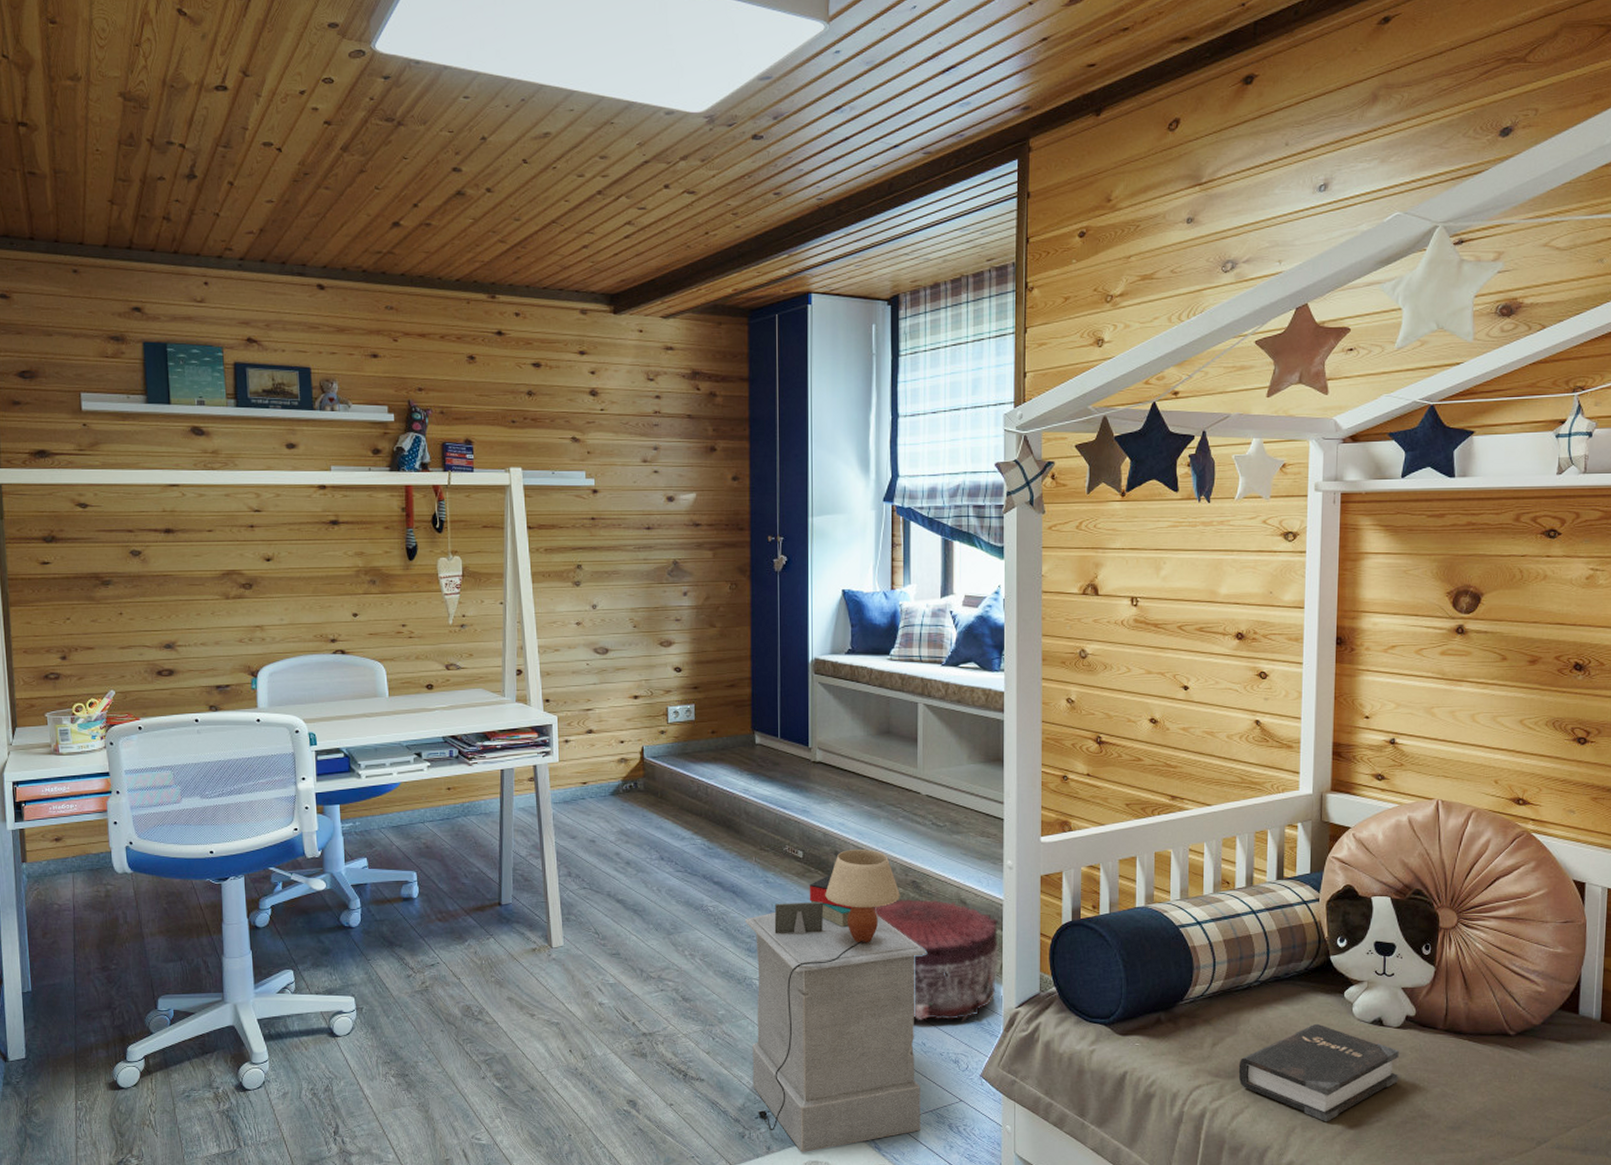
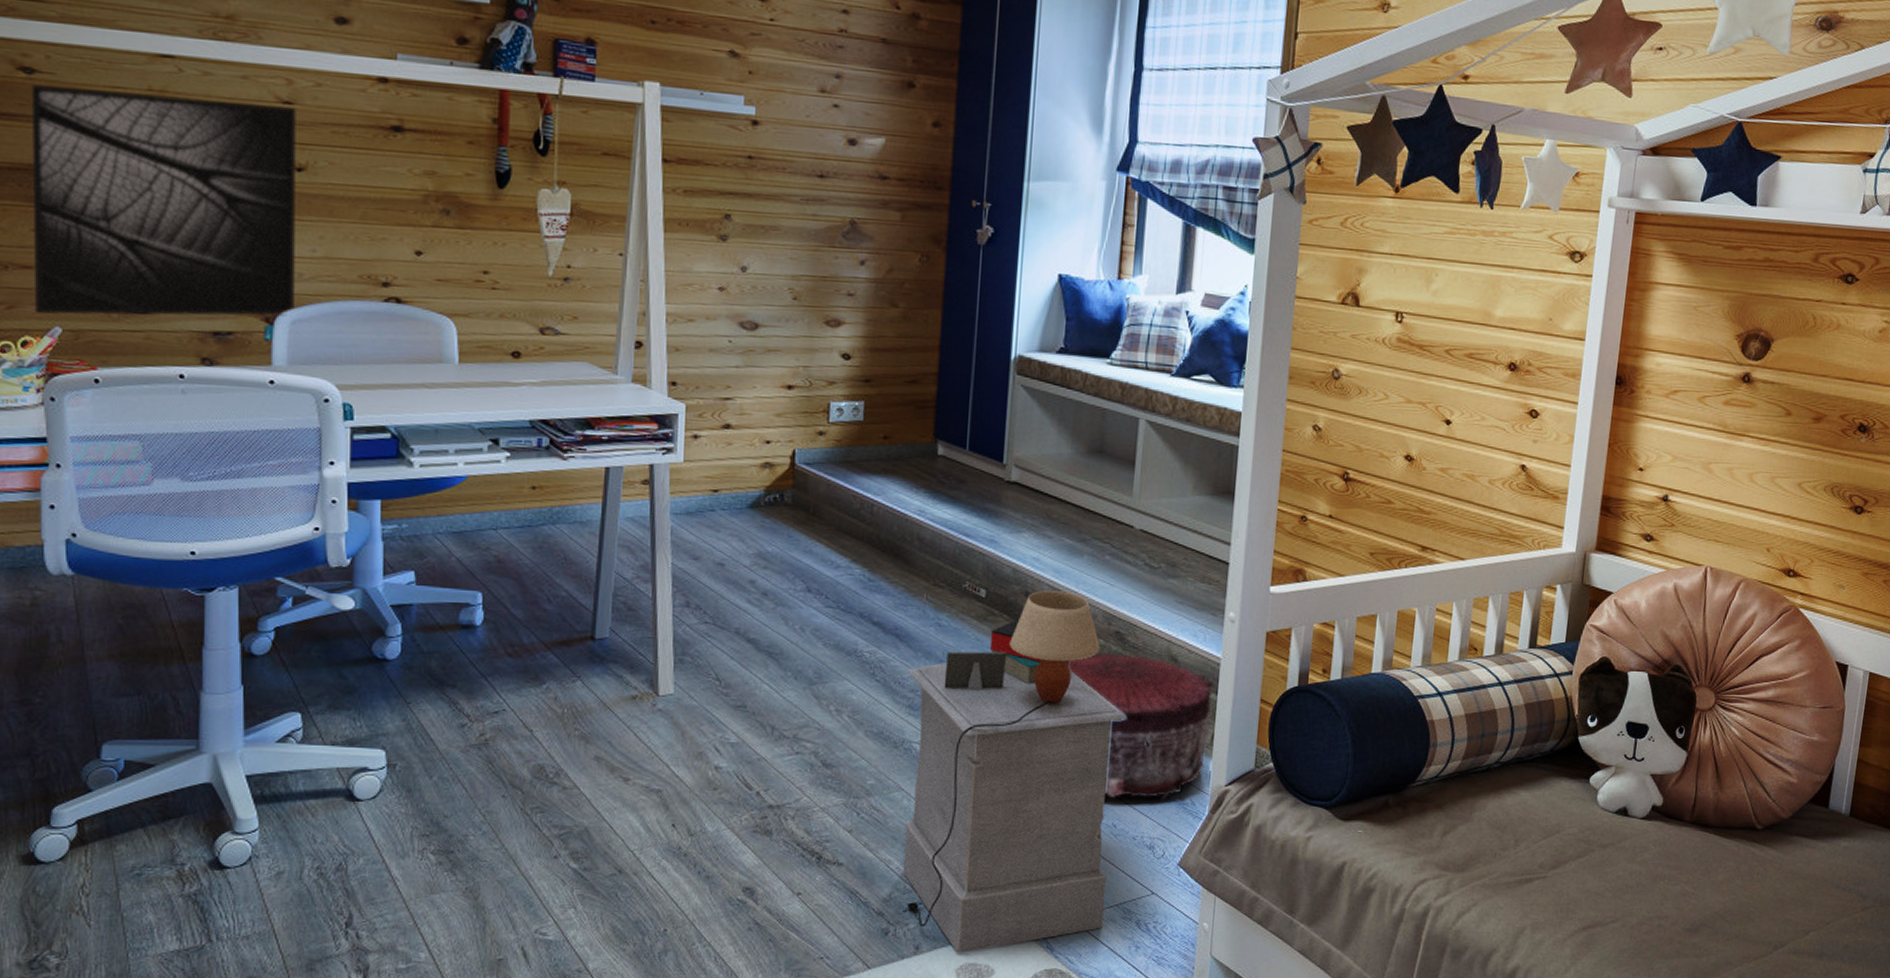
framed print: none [85,513,271,682] -> present [31,85,296,316]
hardback book: present [1238,1023,1399,1122] -> none [1468,812,1642,923]

